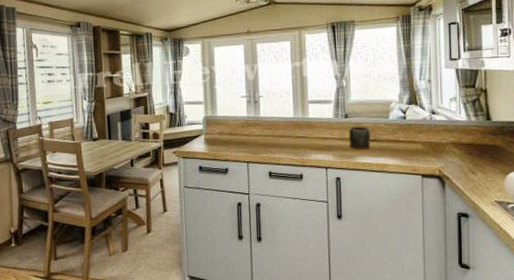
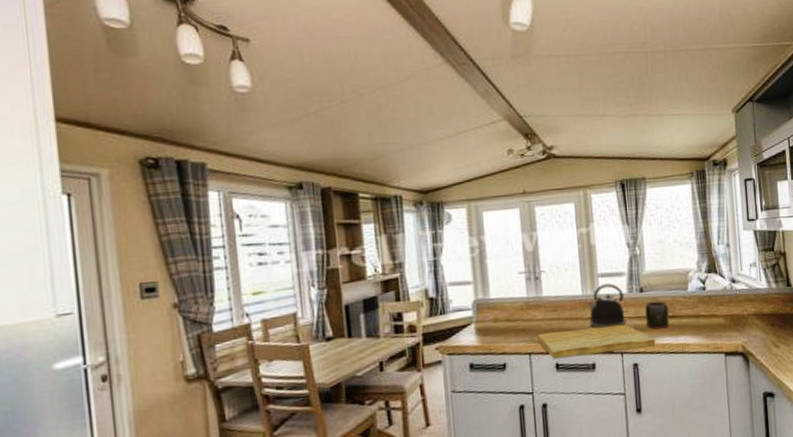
cutting board: none [254,143,357,169] -> present [537,323,656,360]
kettle: none [297,109,332,145] -> present [587,283,627,328]

